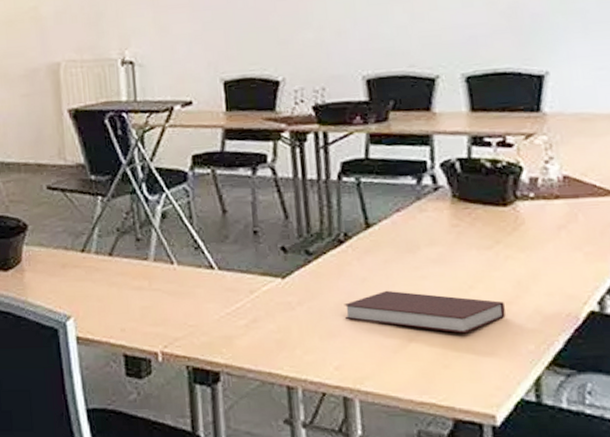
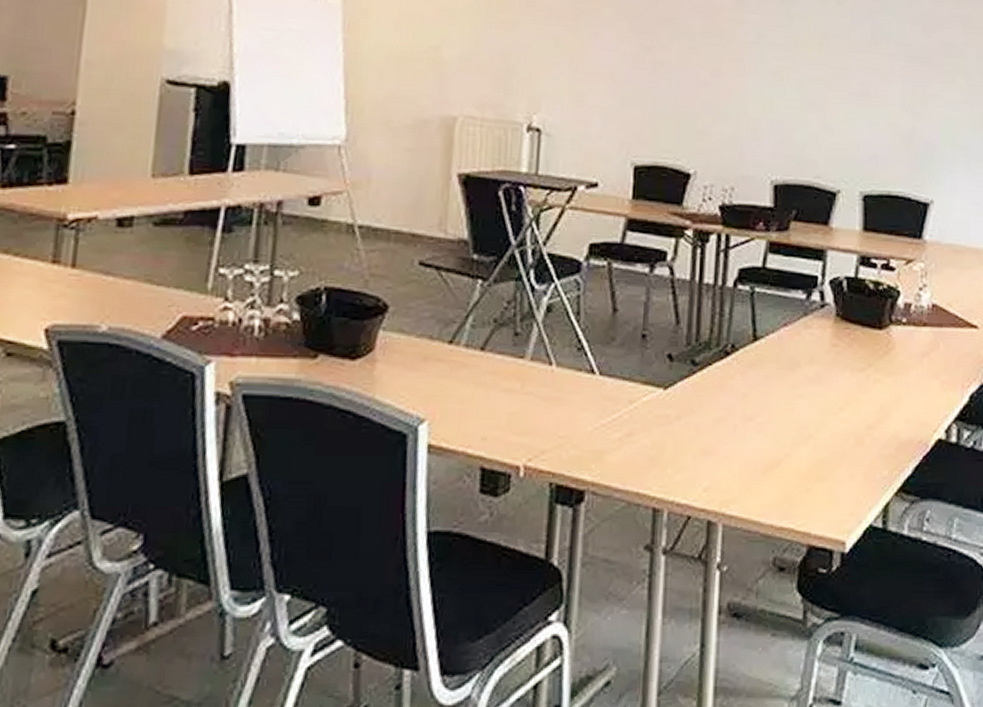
notebook: present [344,290,506,334] -> none [721,408,867,457]

